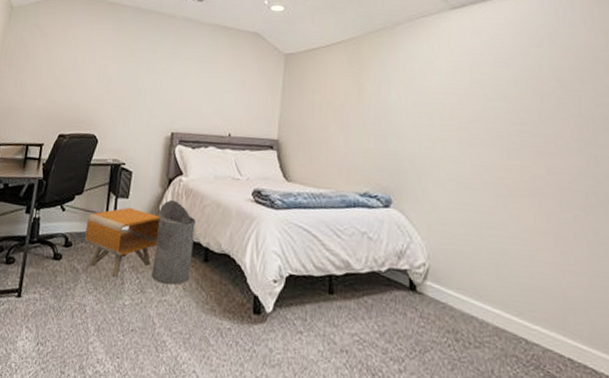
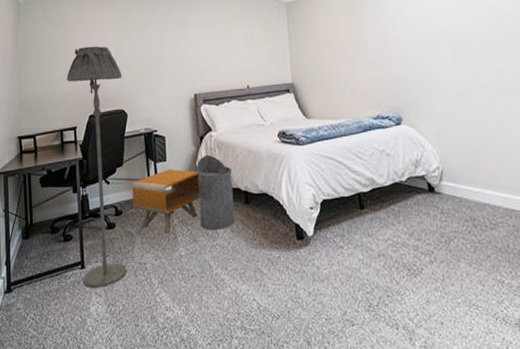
floor lamp: none [16,62,101,323] -> present [67,46,127,288]

